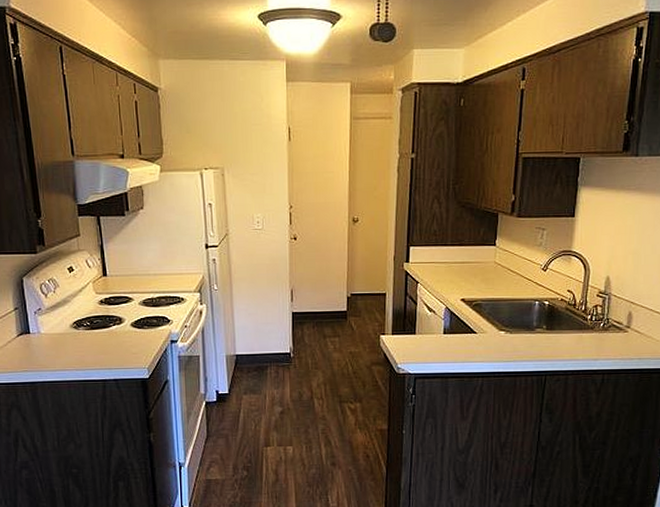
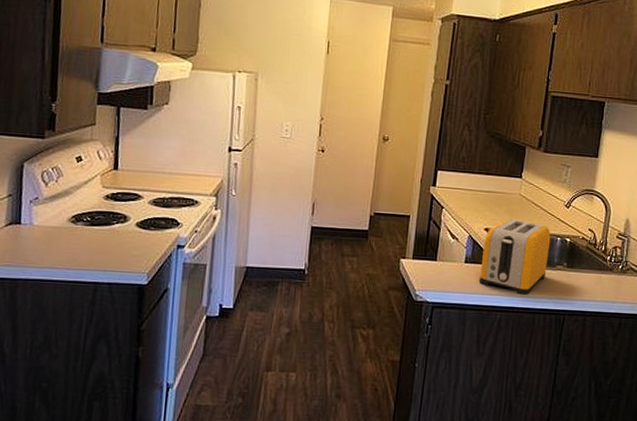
toaster: none [458,287,529,360] -> present [478,218,551,295]

